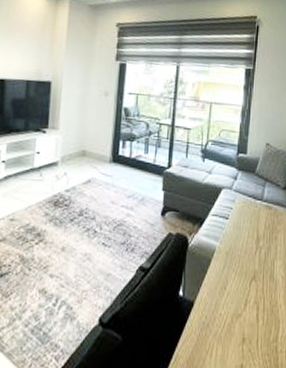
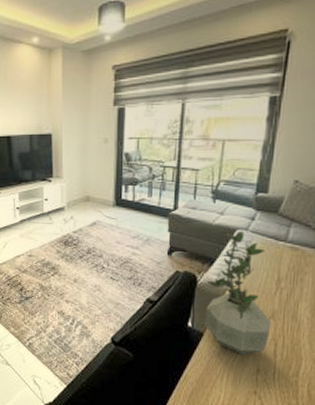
potted plant: none [195,191,253,324] -> present [205,232,272,356]

